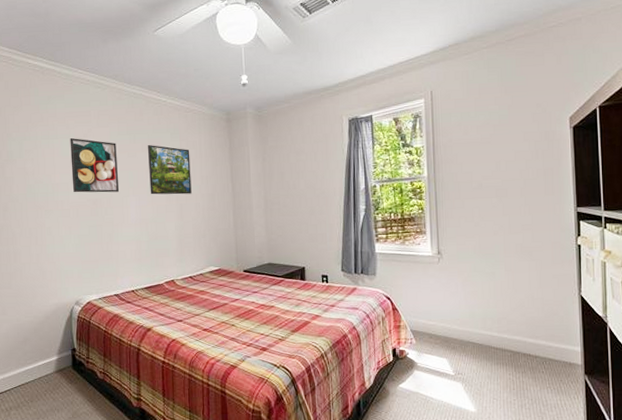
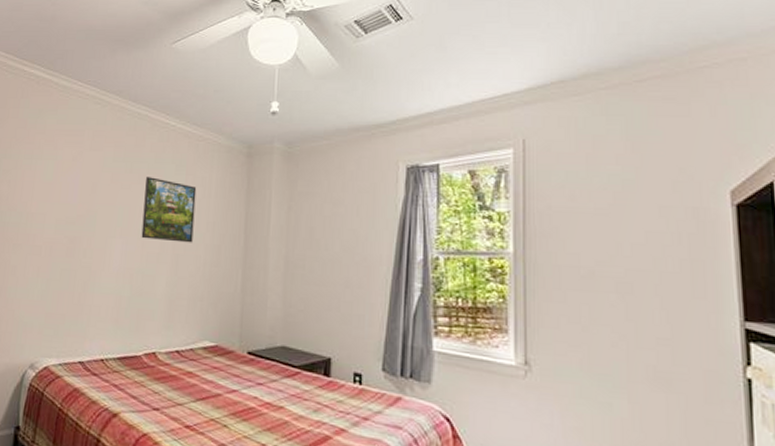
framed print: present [70,138,120,193] -> none [50,161,109,231]

